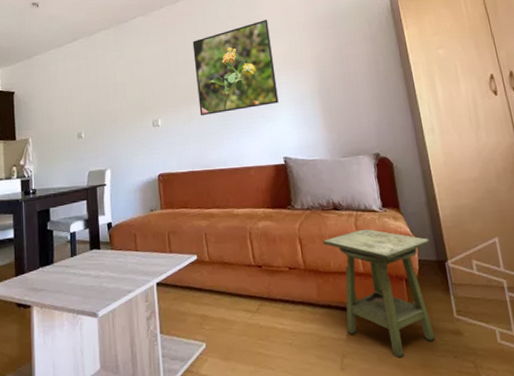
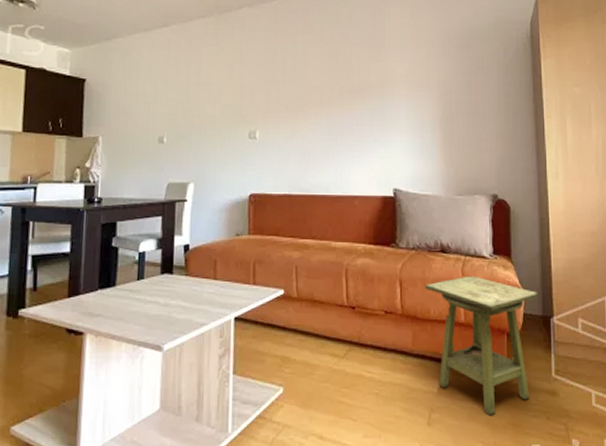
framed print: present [192,20,279,116] -> none [305,30,395,133]

